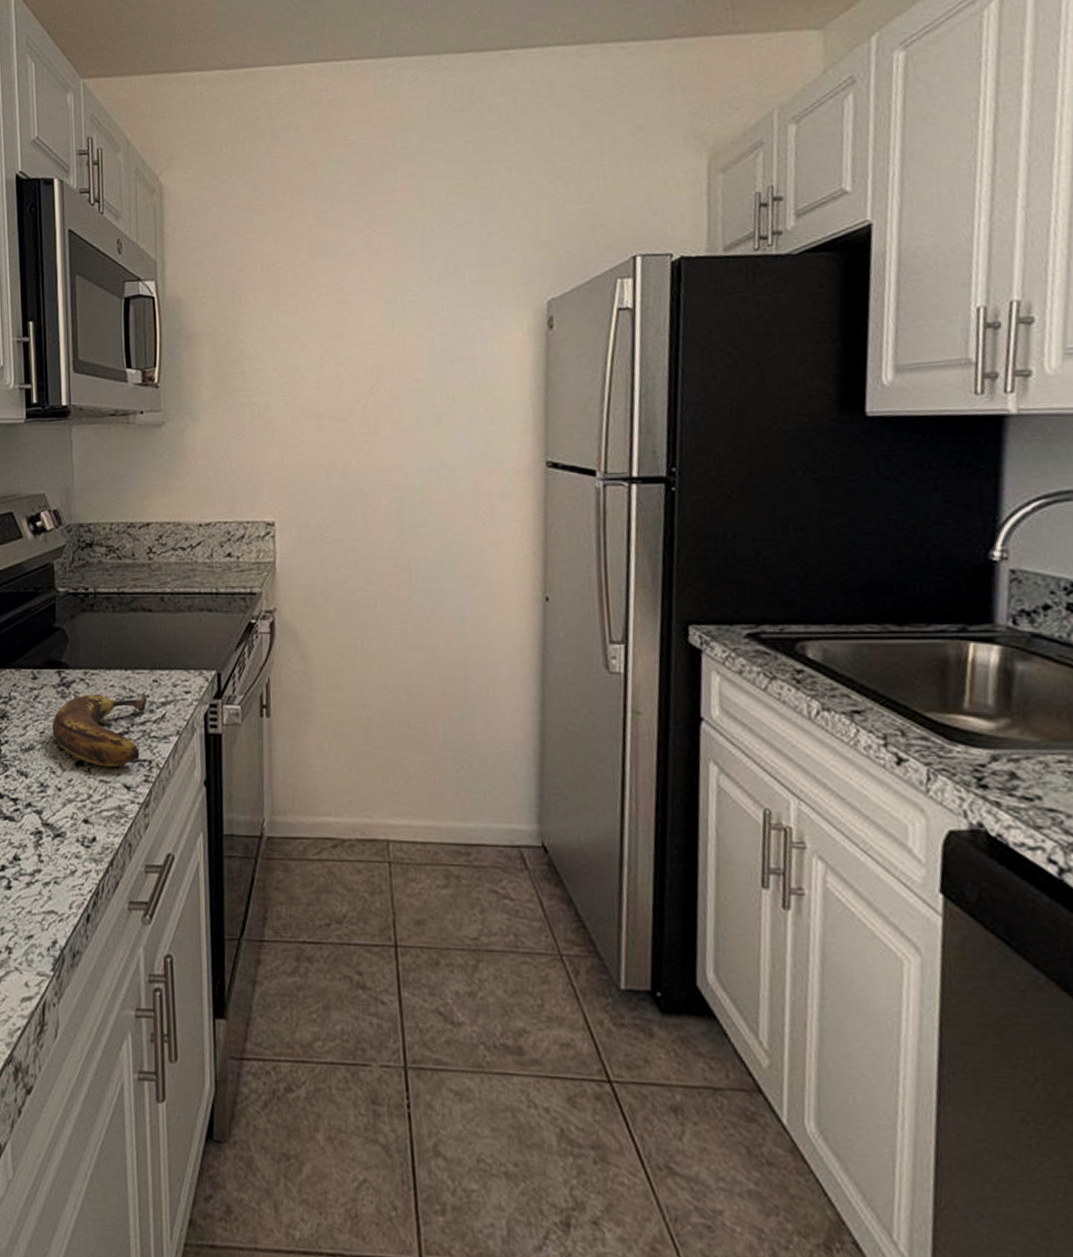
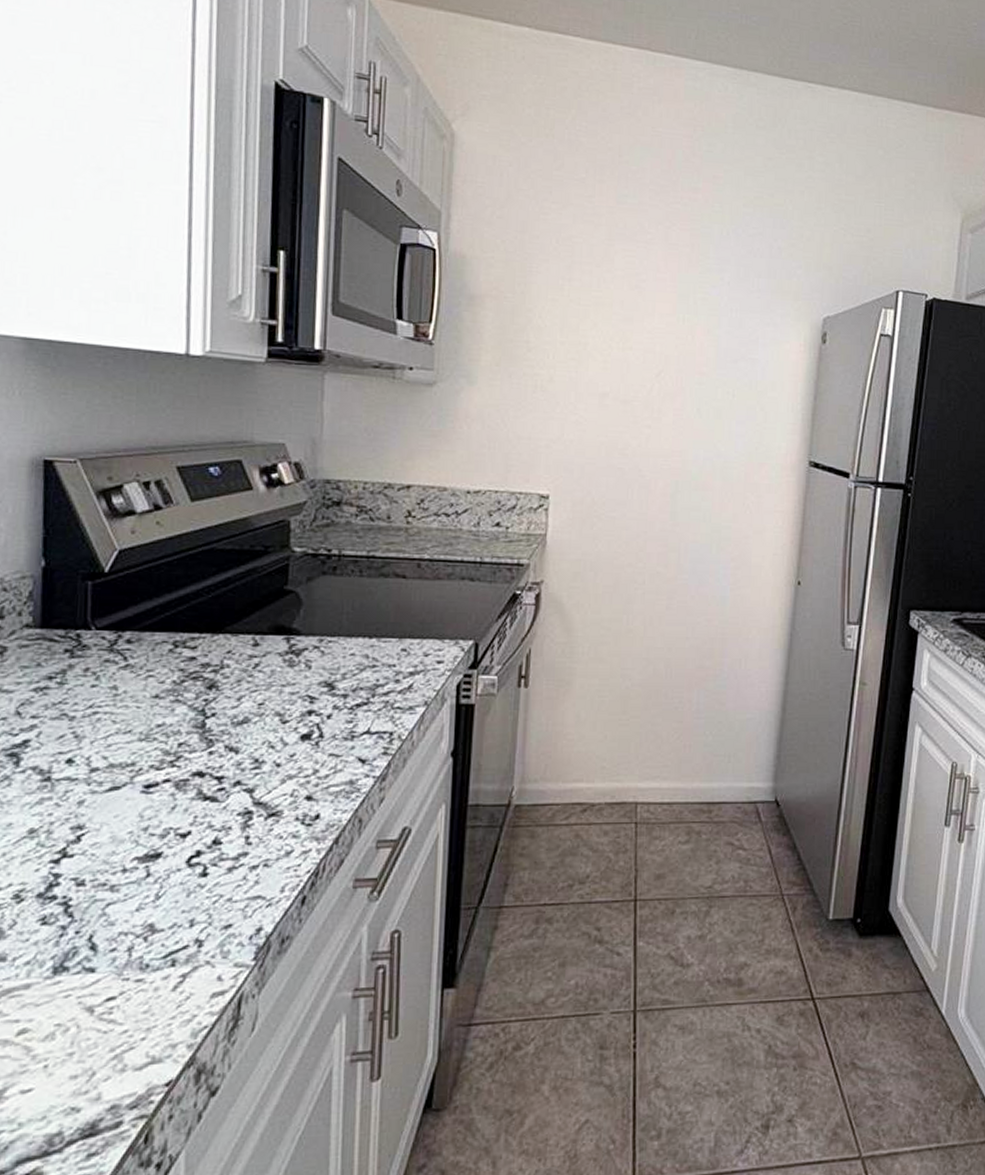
banana: present [52,691,147,767] -> none [274,660,393,740]

